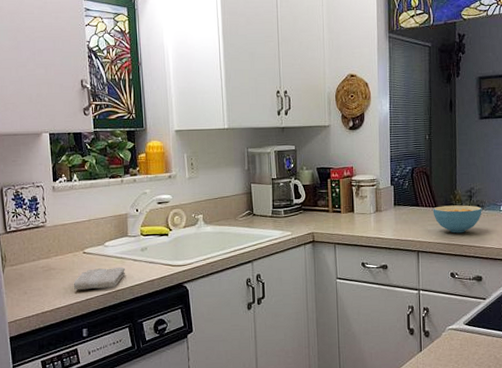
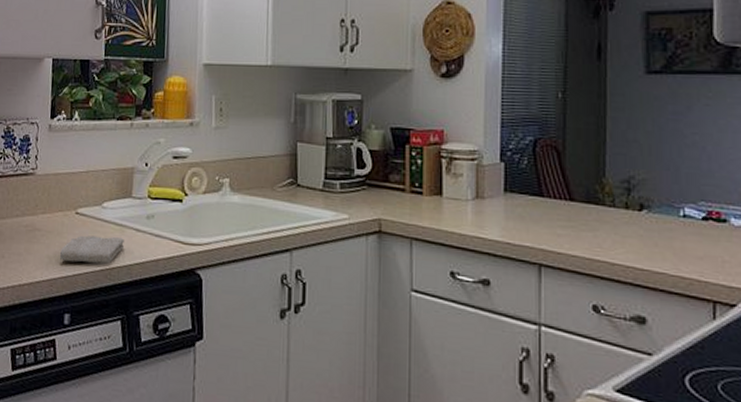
cereal bowl: present [433,205,482,233] -> none [565,199,648,245]

